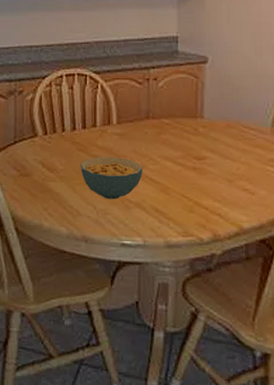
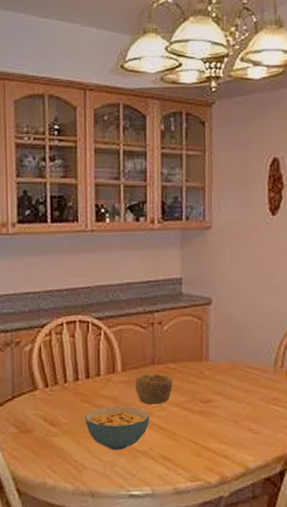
bowl: none [130,127,166,159] -> present [135,373,173,405]

